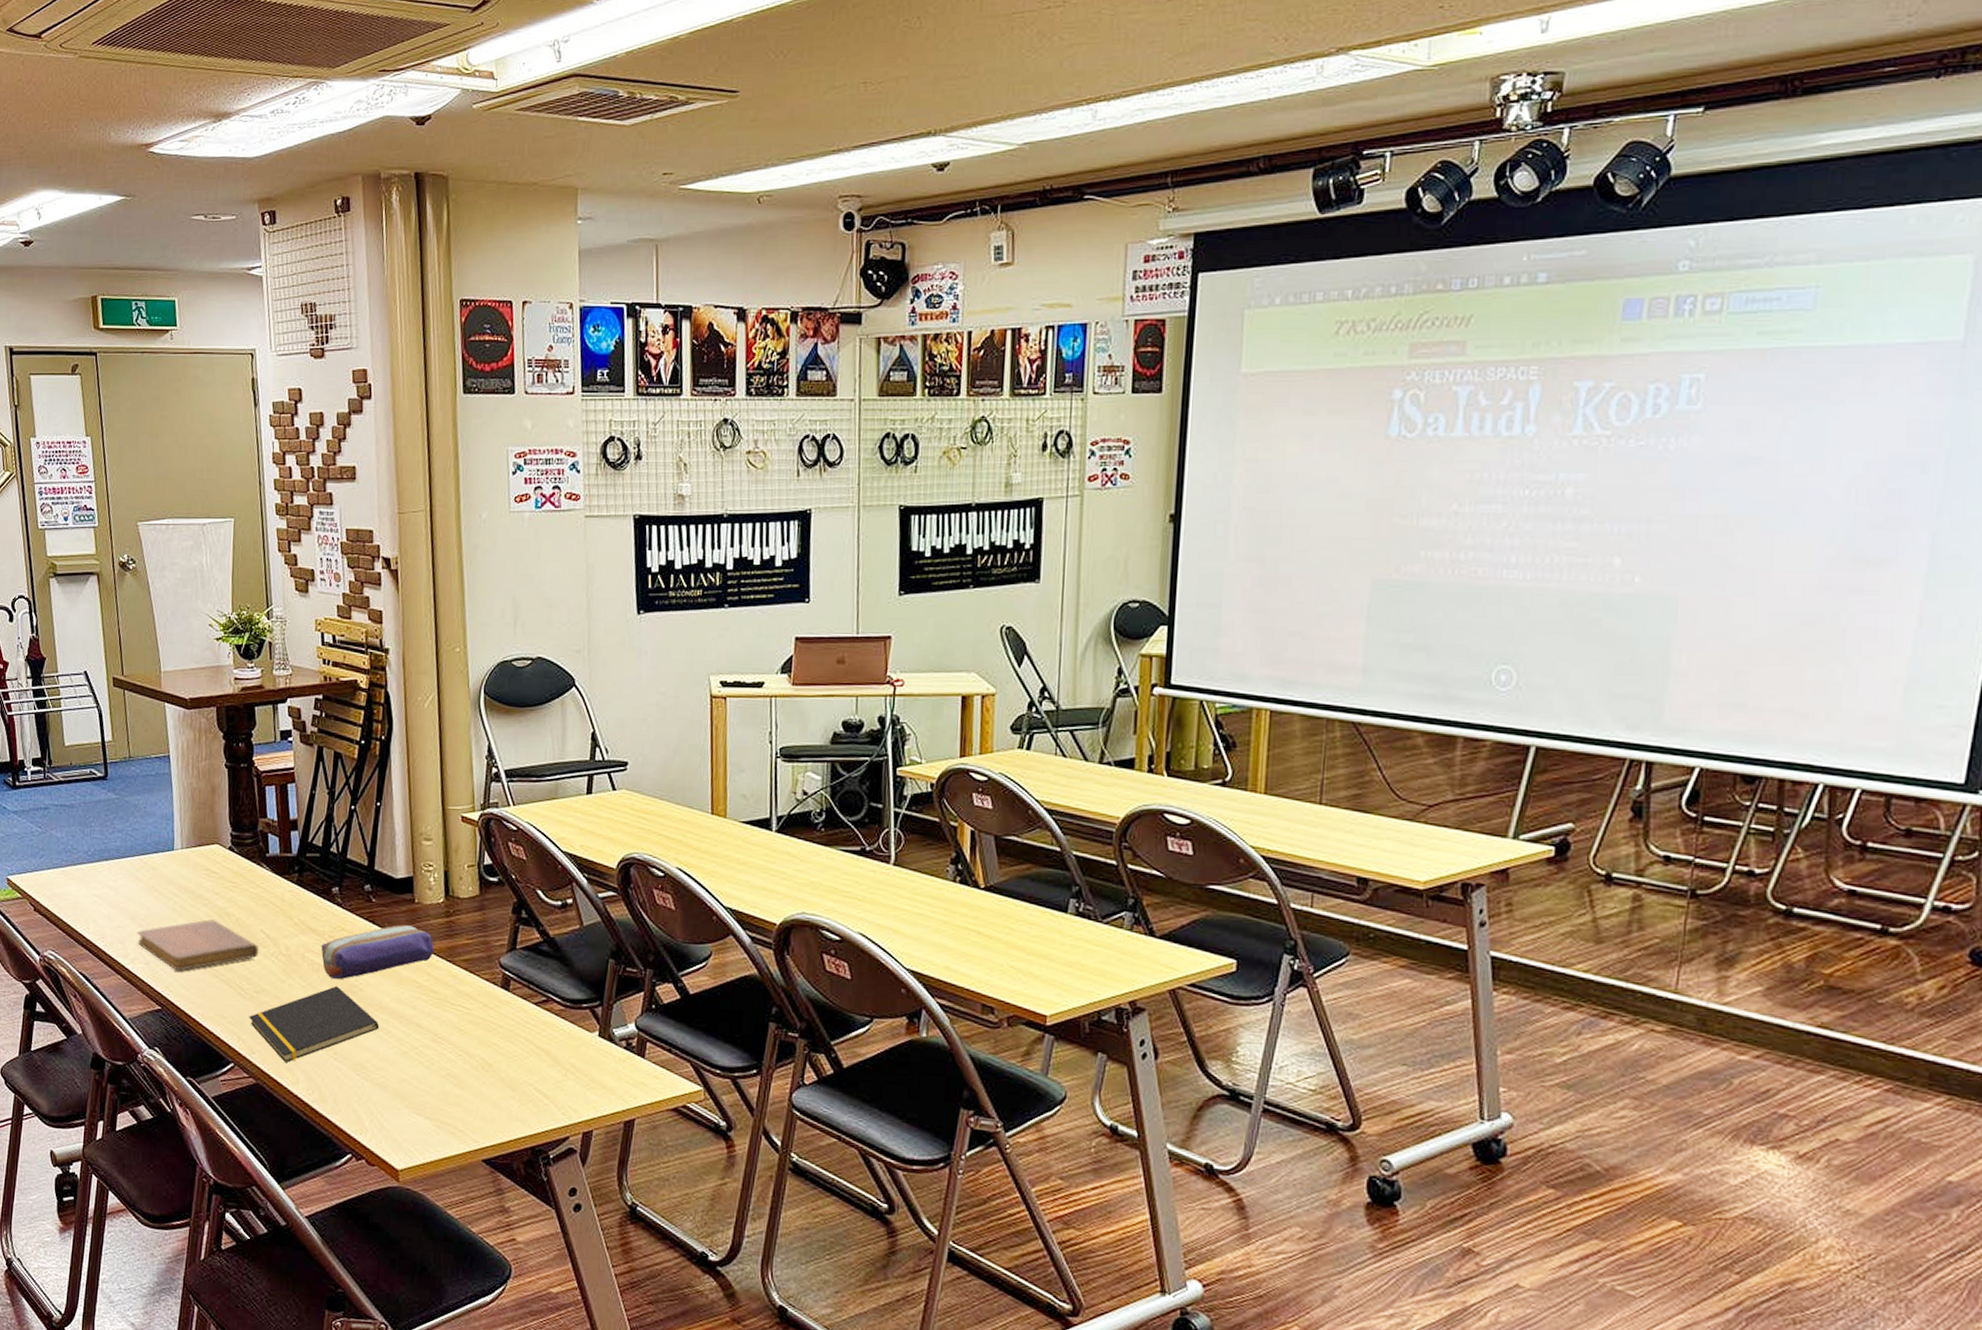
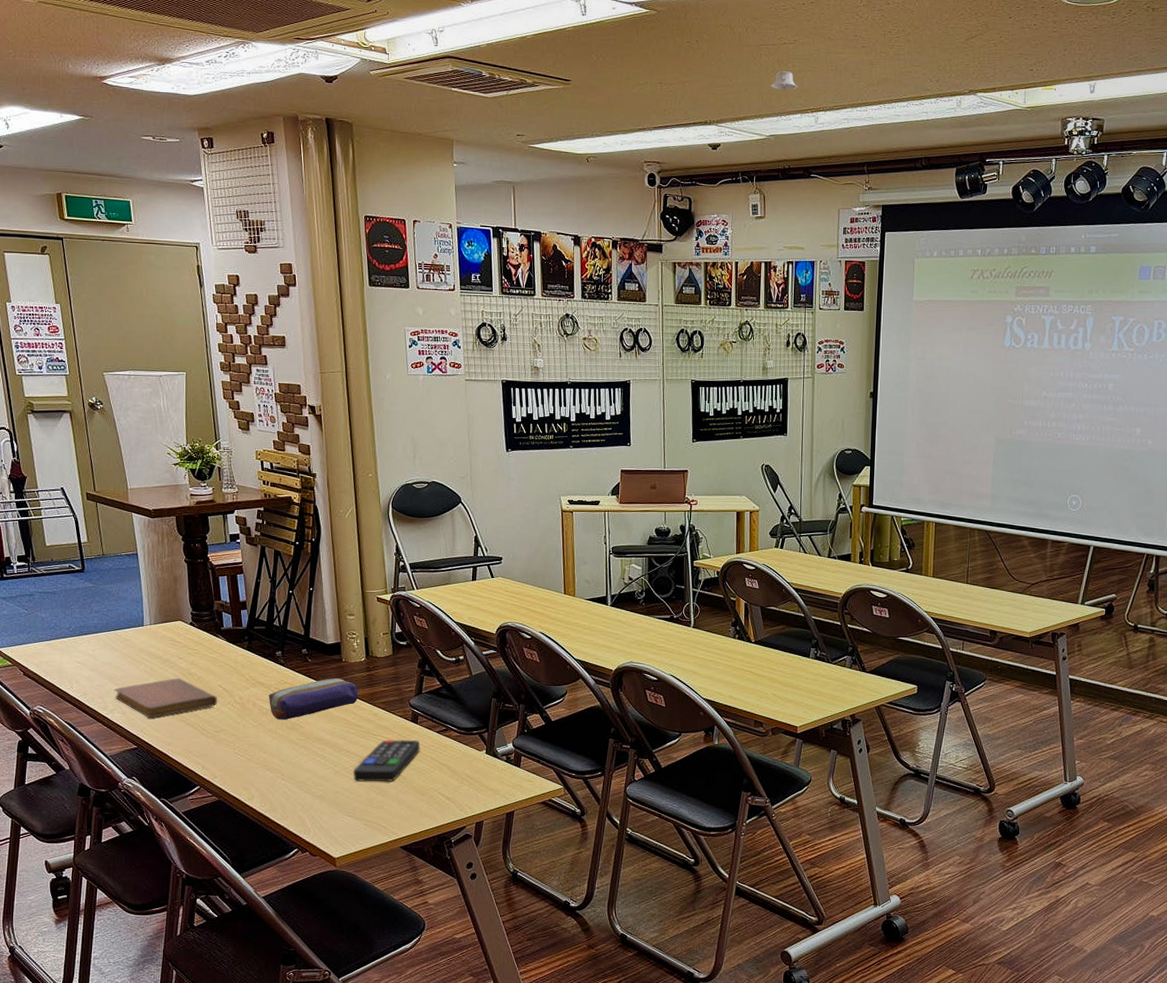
notepad: present [249,985,380,1064] -> none [211,725,317,784]
remote control: none [424,1010,512,1069] -> present [353,738,420,782]
recessed light: none [1026,48,1067,76] -> present [770,71,798,91]

